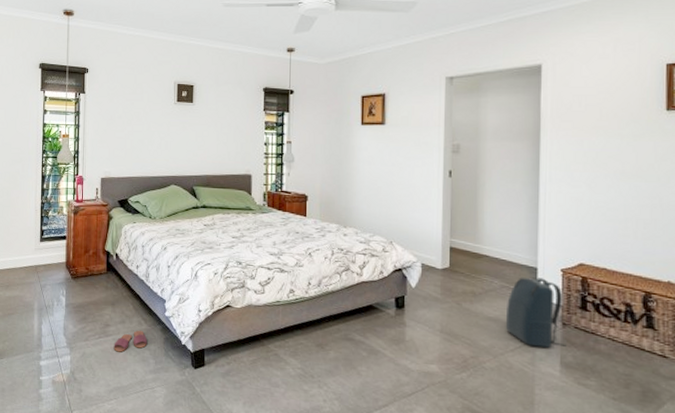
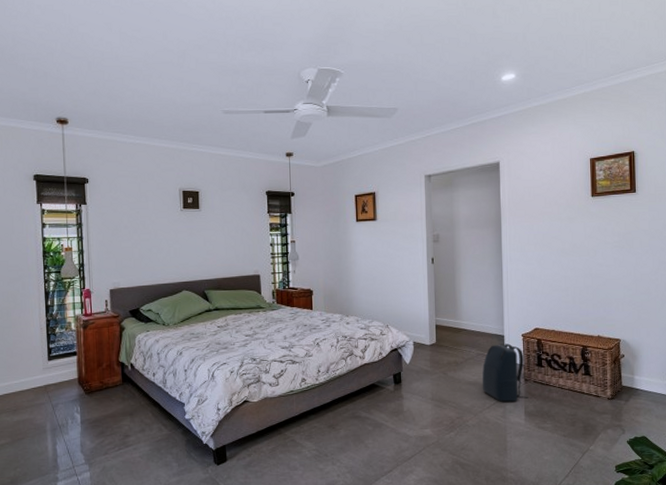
slippers: present [113,330,148,353] -> none [135,436,169,461]

